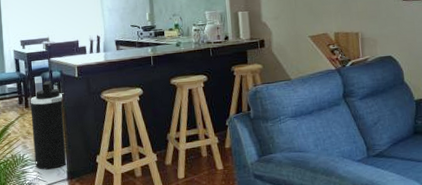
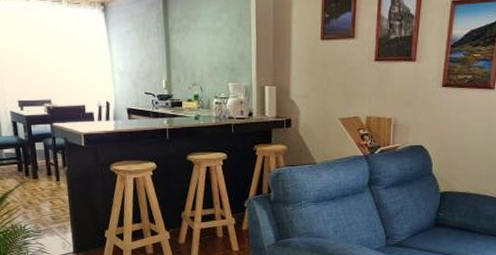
trash can: present [30,81,67,170] -> none [30,148,73,242]

